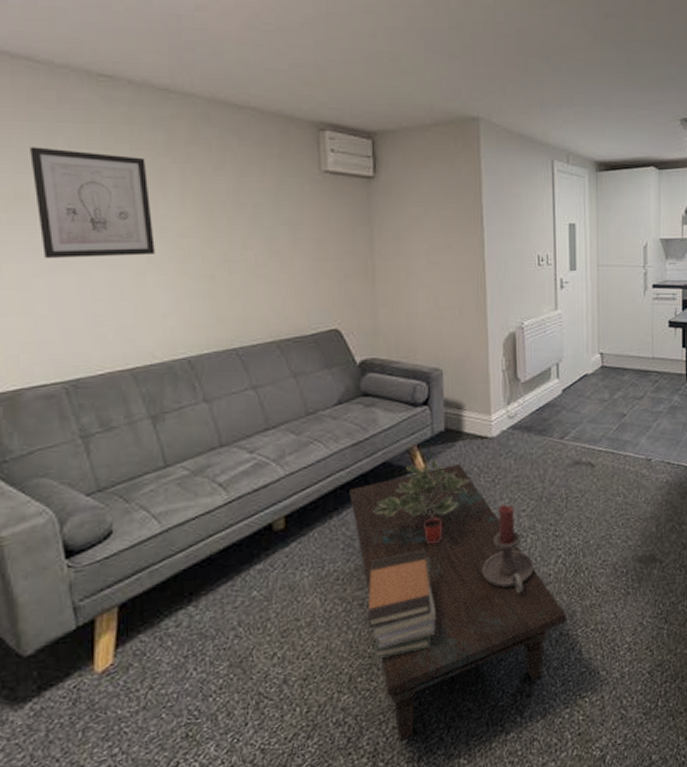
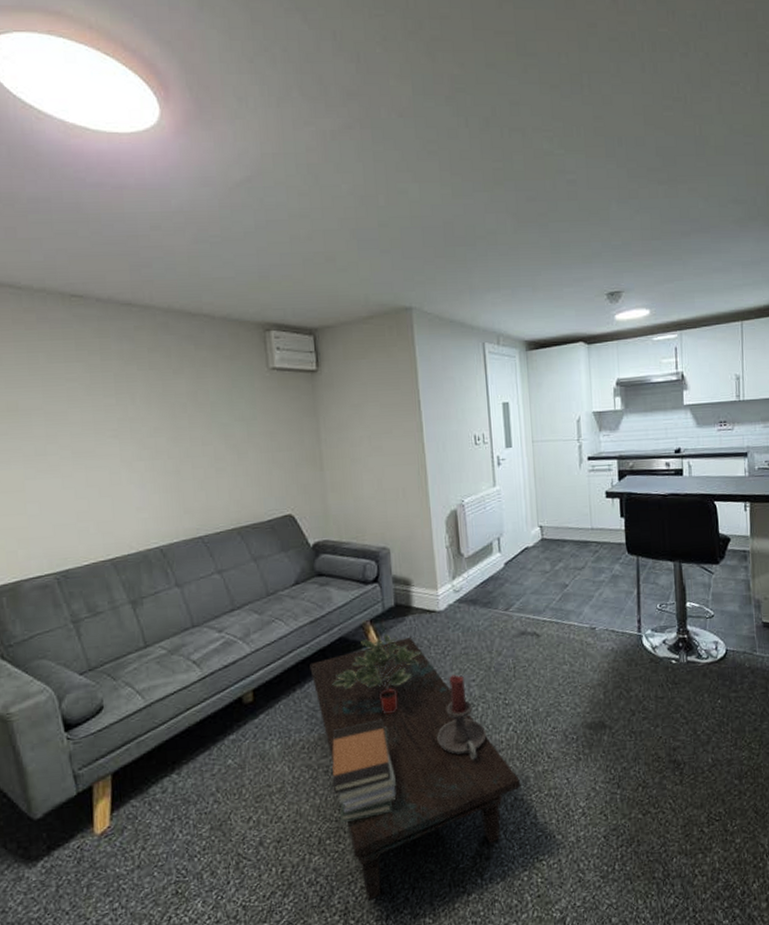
wall art: present [30,146,155,258] -> none [17,364,127,463]

